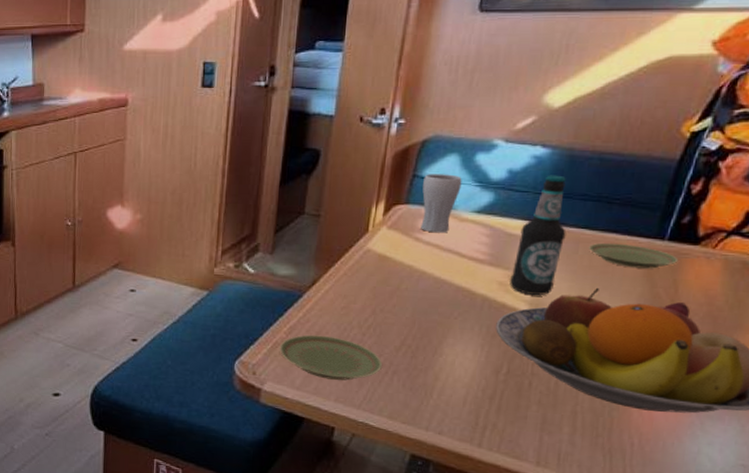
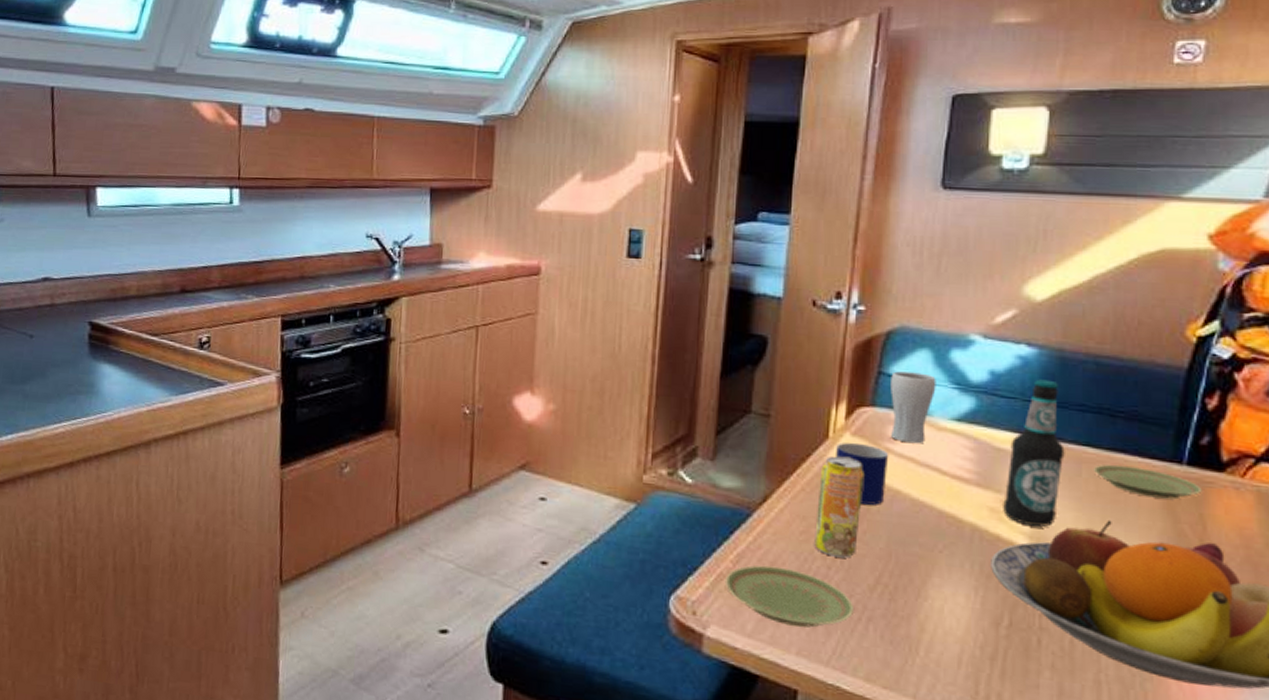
beverage can: none [353,246,397,326] -> present [814,456,865,558]
mug: none [374,234,418,284] -> present [836,442,889,505]

